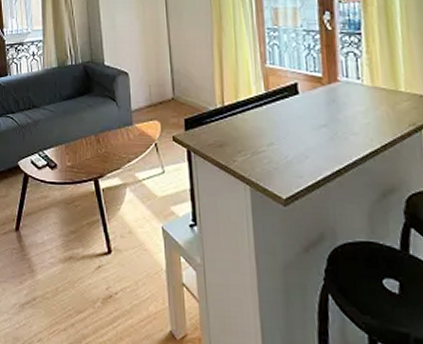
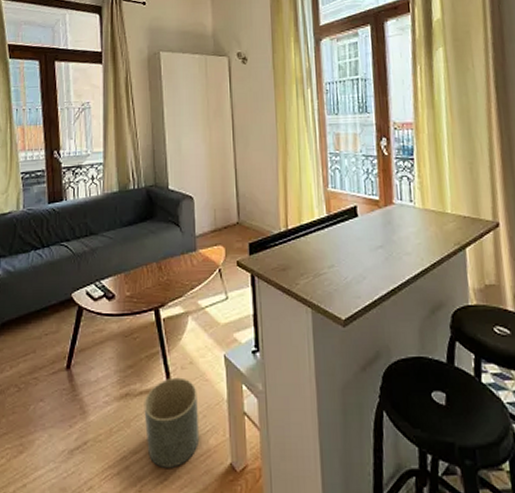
planter: none [86,245,140,330] -> present [144,377,200,468]

